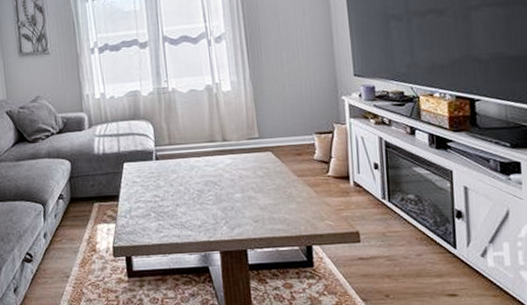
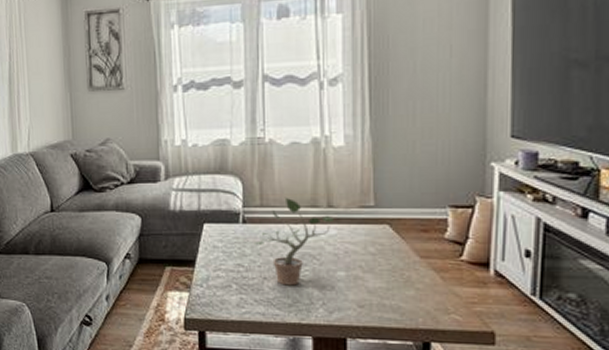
potted plant: none [166,136,228,210] -> present [253,198,334,286]

